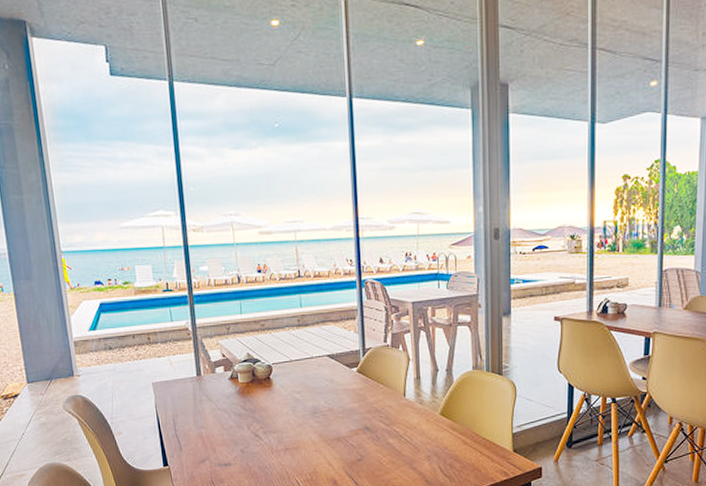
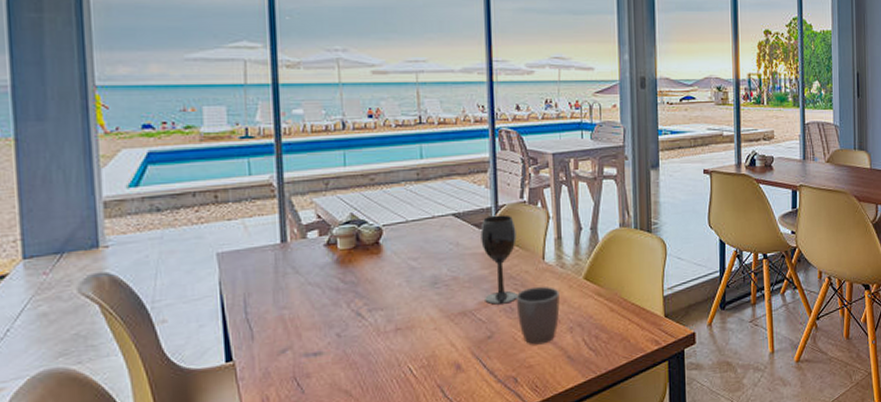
wine glass: none [351,356,382,433] -> present [480,214,517,305]
cup: none [381,419,419,469] -> present [516,286,560,345]

